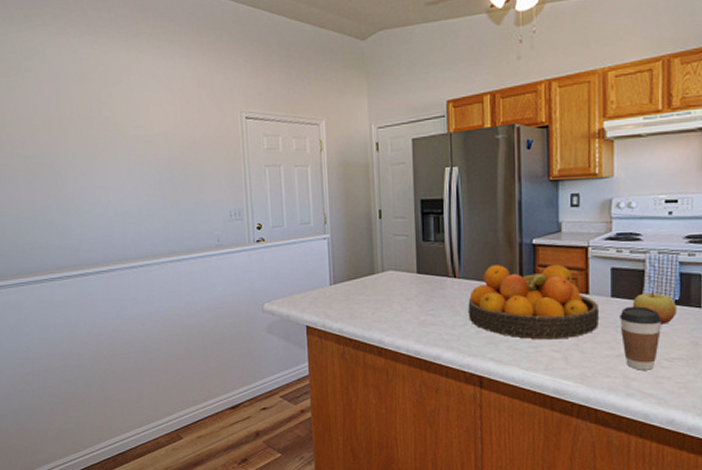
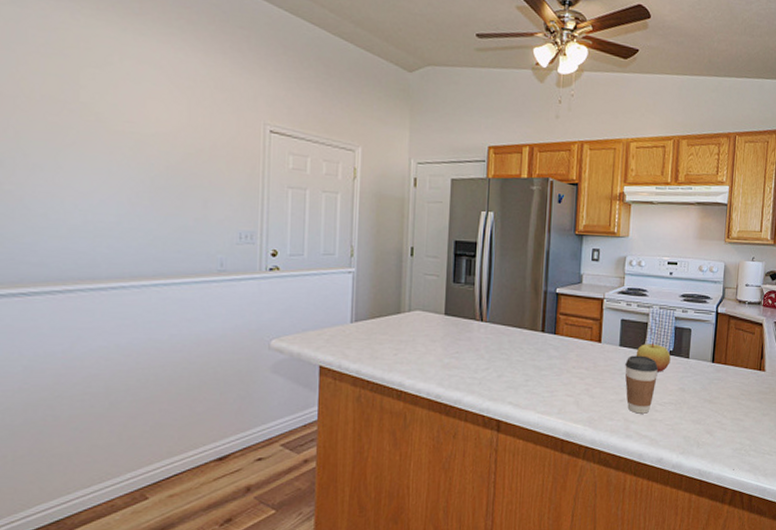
fruit bowl: present [468,264,600,340] -> none [492,311,609,385]

